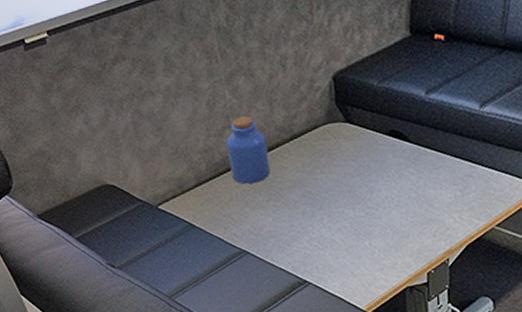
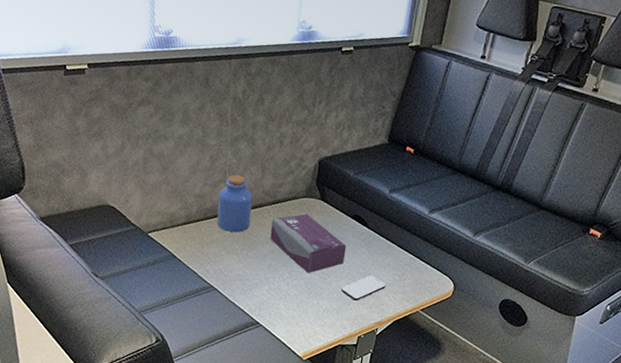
tissue box: none [294,142,390,212] -> present [270,213,347,274]
smartphone: none [394,197,447,232] -> present [341,275,386,301]

